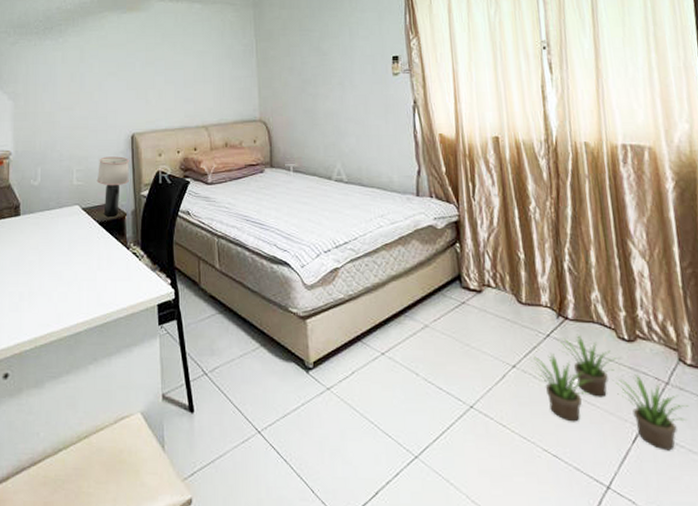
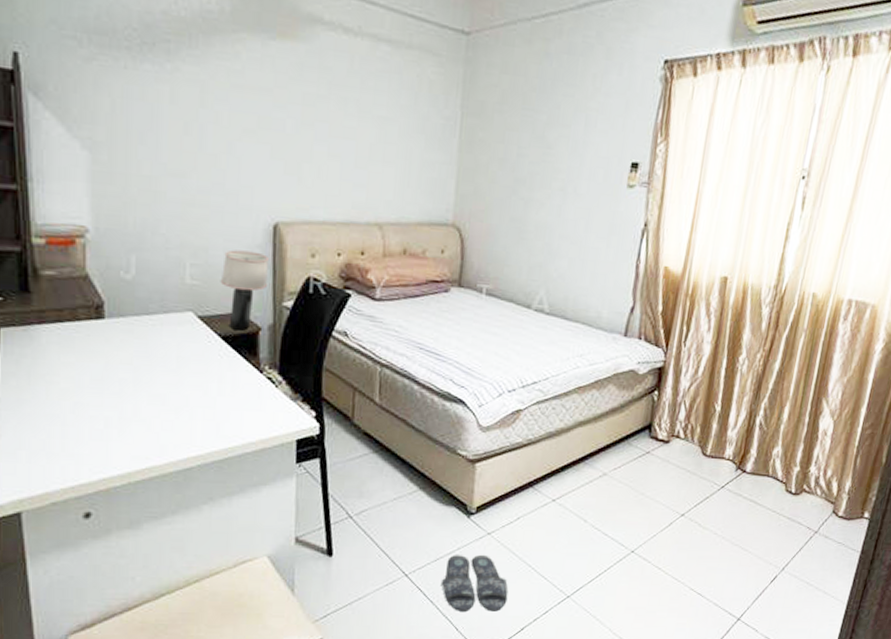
slippers: none [291,410,357,473] -> present [441,554,509,612]
plant: present [531,334,689,451] -> none [700,486,828,589]

